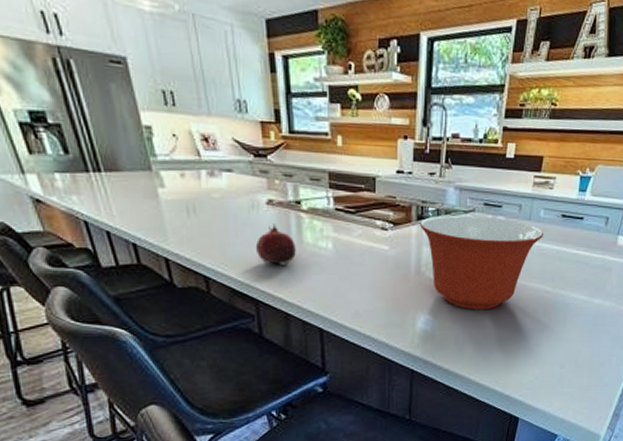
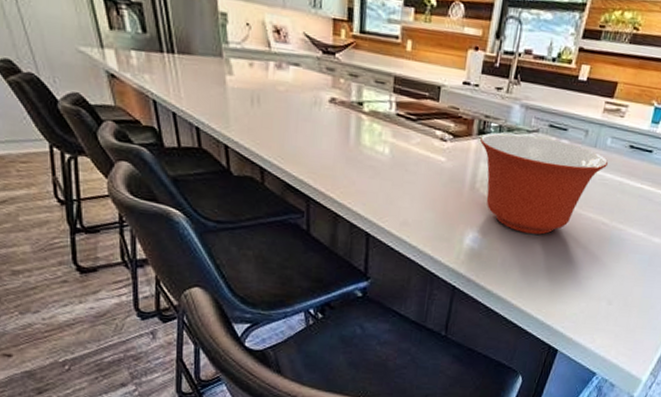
fruit: present [255,224,296,266] -> none [312,122,353,167]

